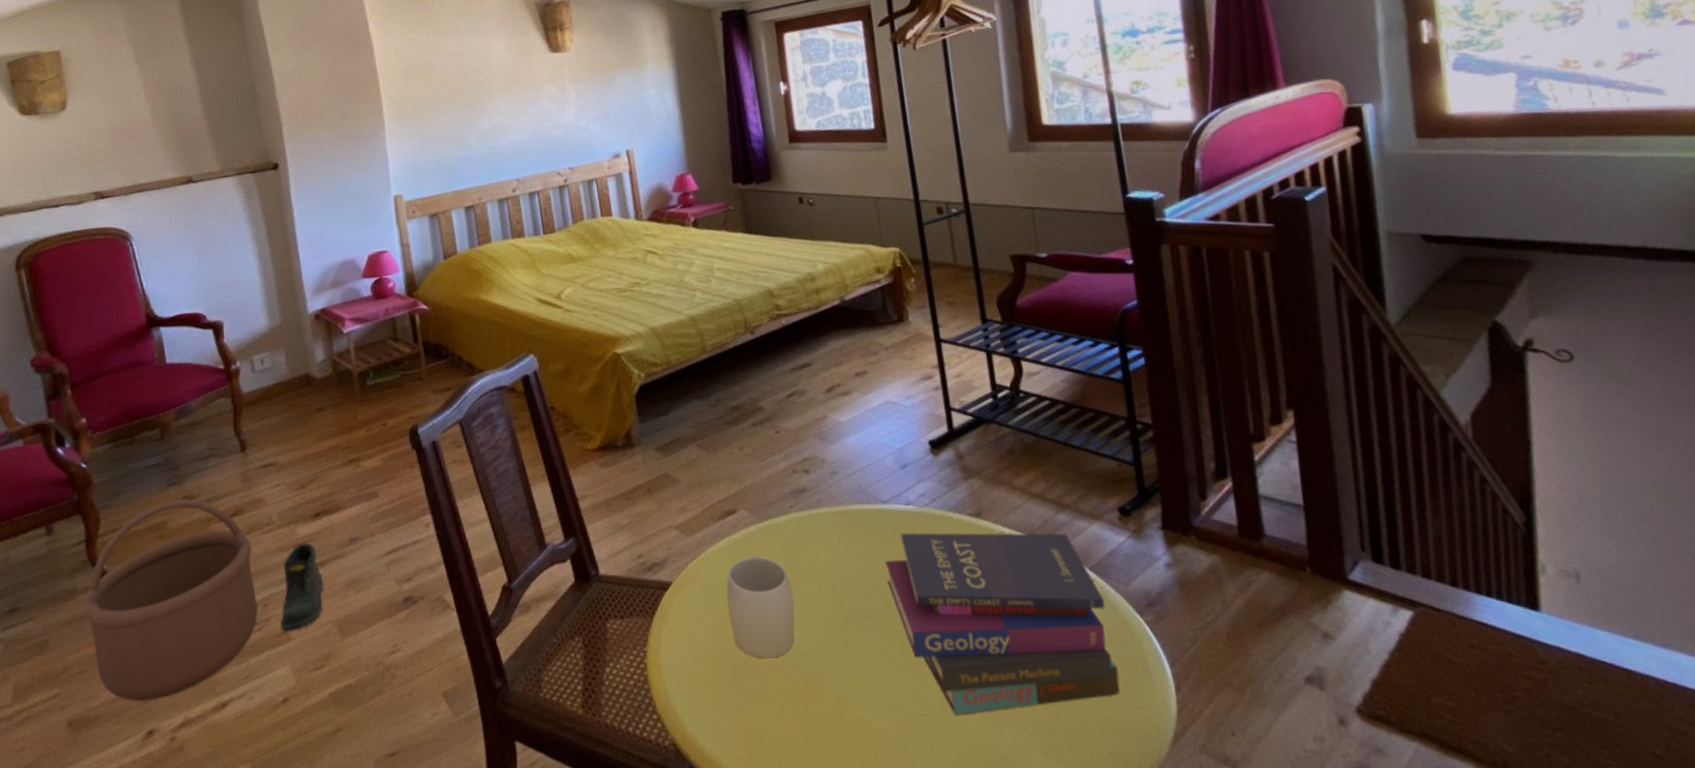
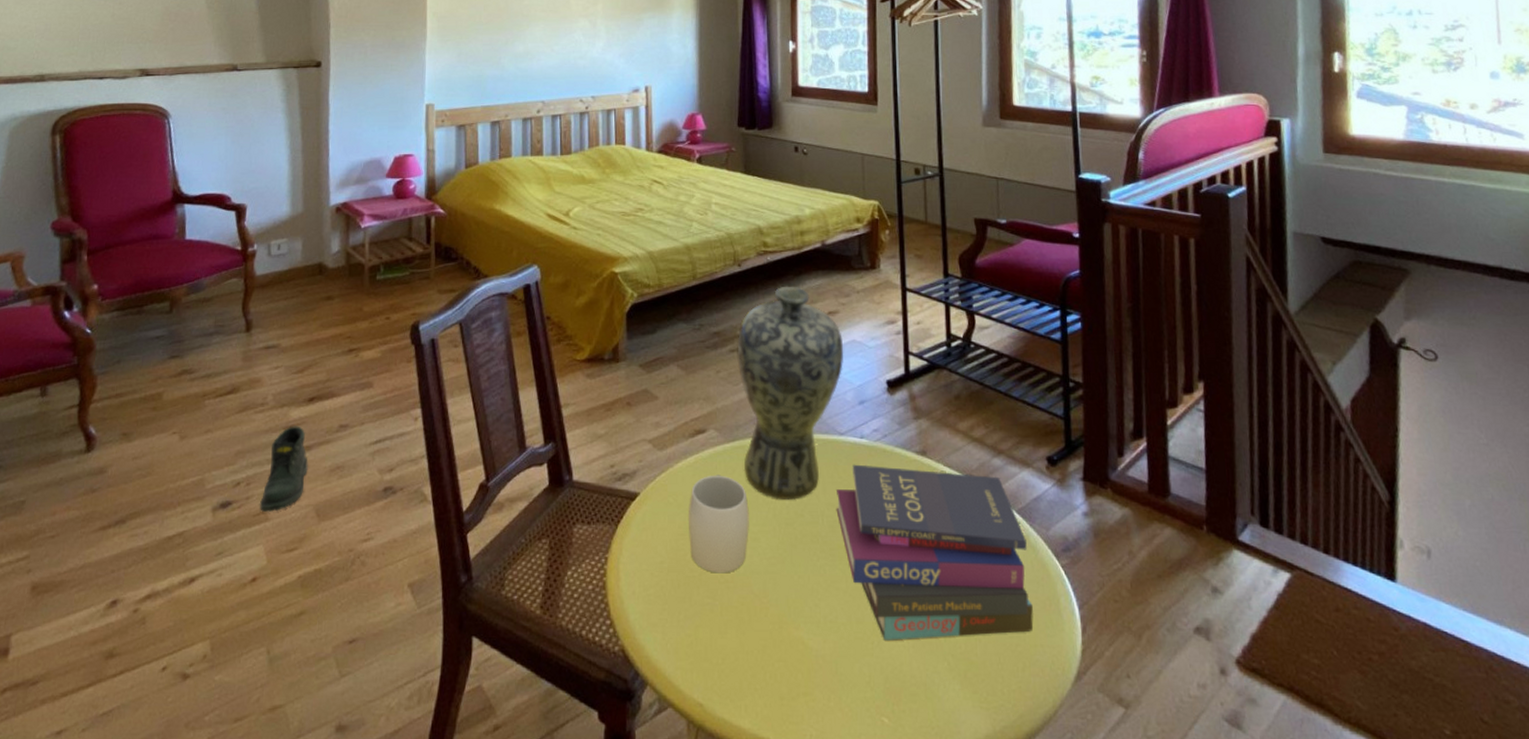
basket: present [83,498,258,701] -> none [65,372,242,570]
vase: none [759,349,879,577] -> present [737,286,844,500]

